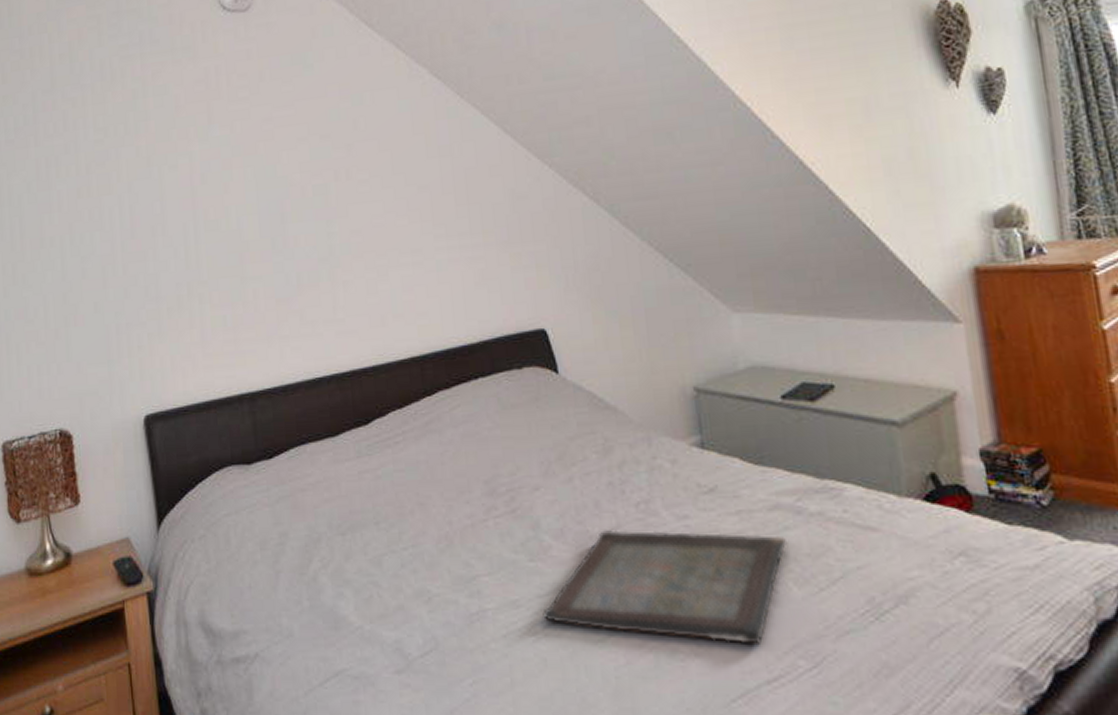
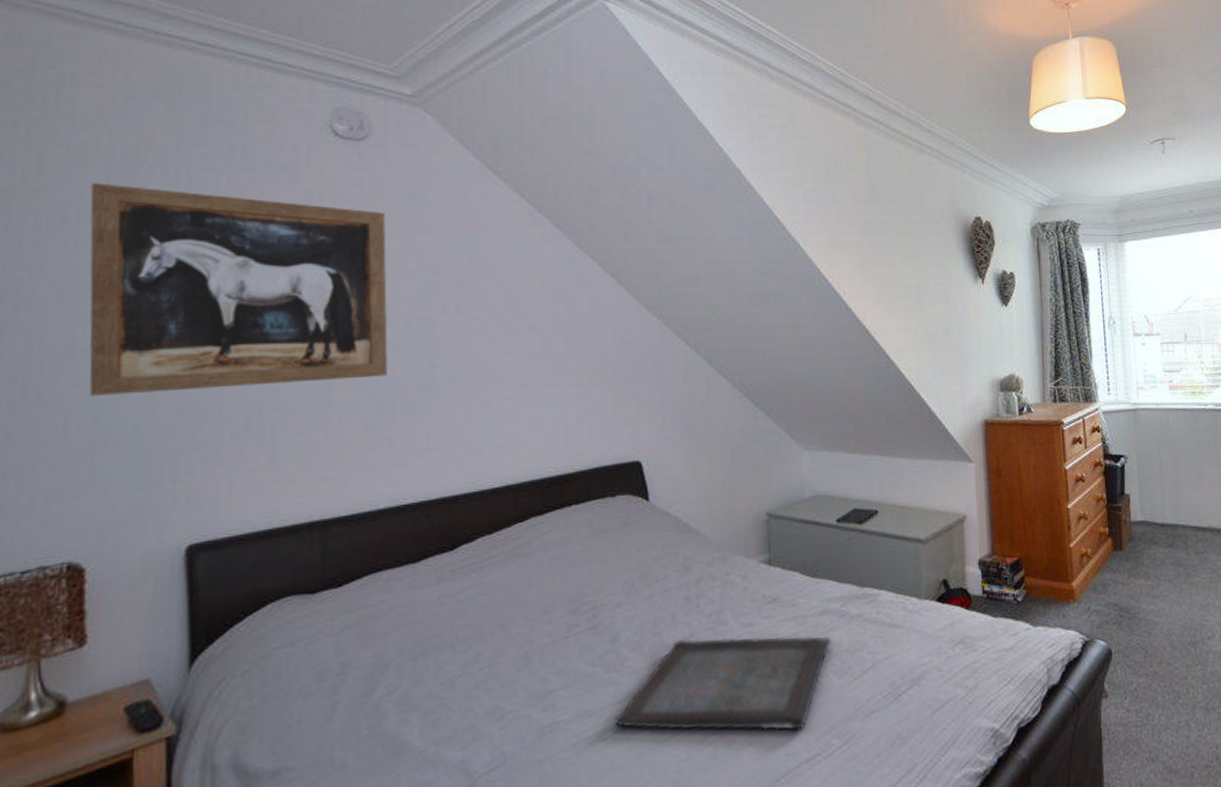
wall art: none [41,81,291,279] -> present [89,183,388,396]

